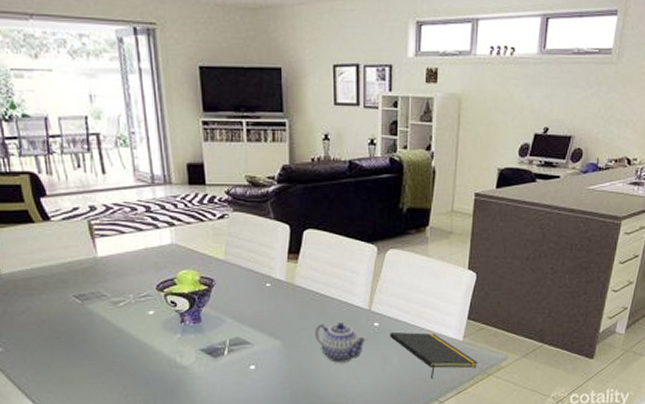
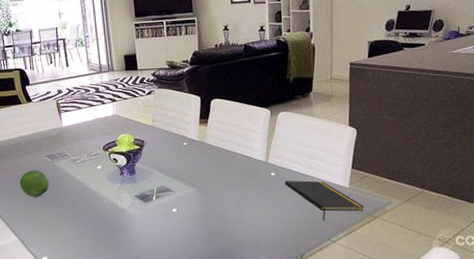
fruit: none [34,314,80,351] -> present [19,170,50,197]
teapot: present [315,323,368,363] -> none [223,173,266,207]

